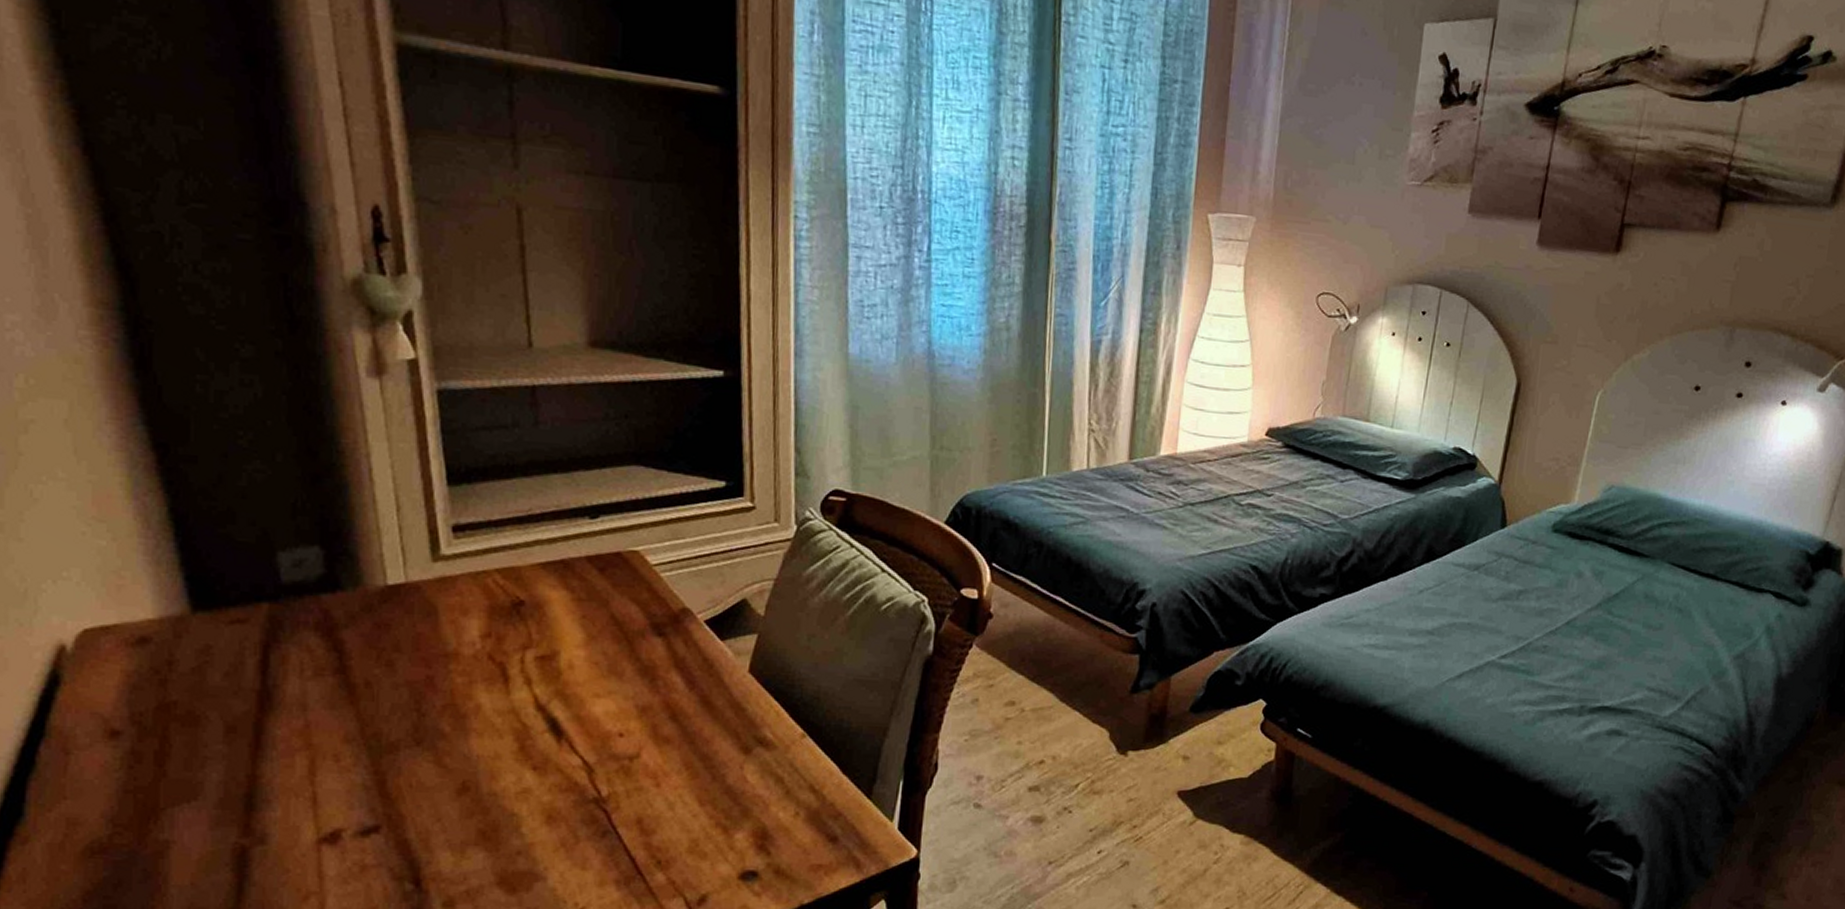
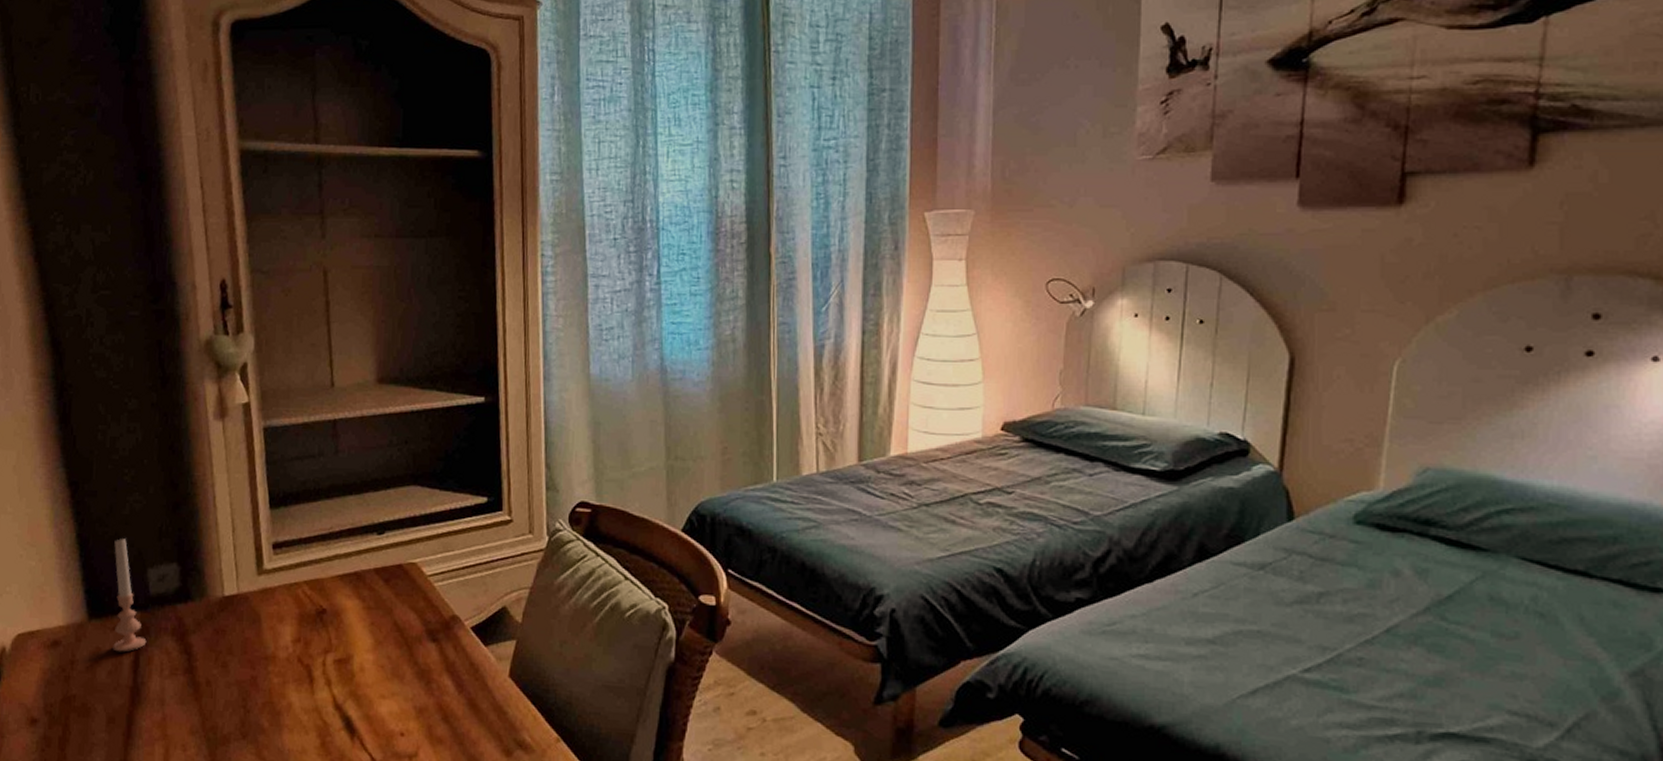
candle: none [226,513,279,650] -> present [113,537,147,652]

